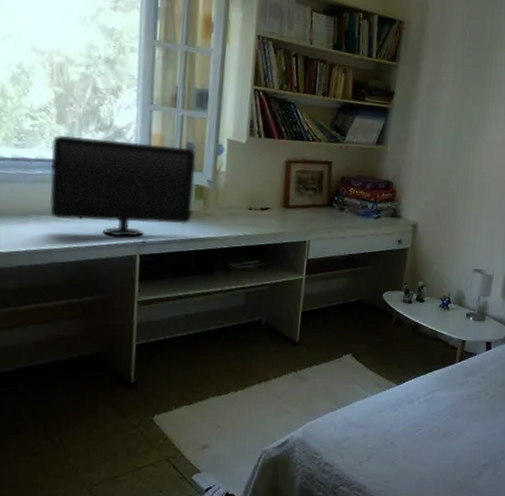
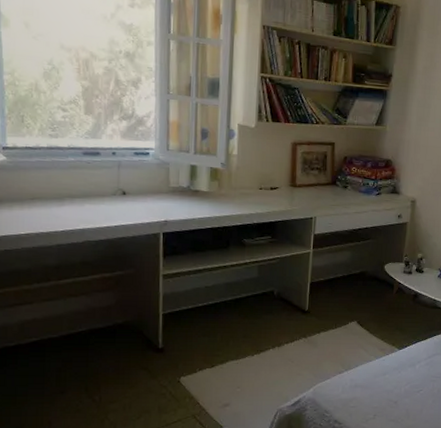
computer monitor: present [50,135,196,237] -> none [81,125,210,217]

